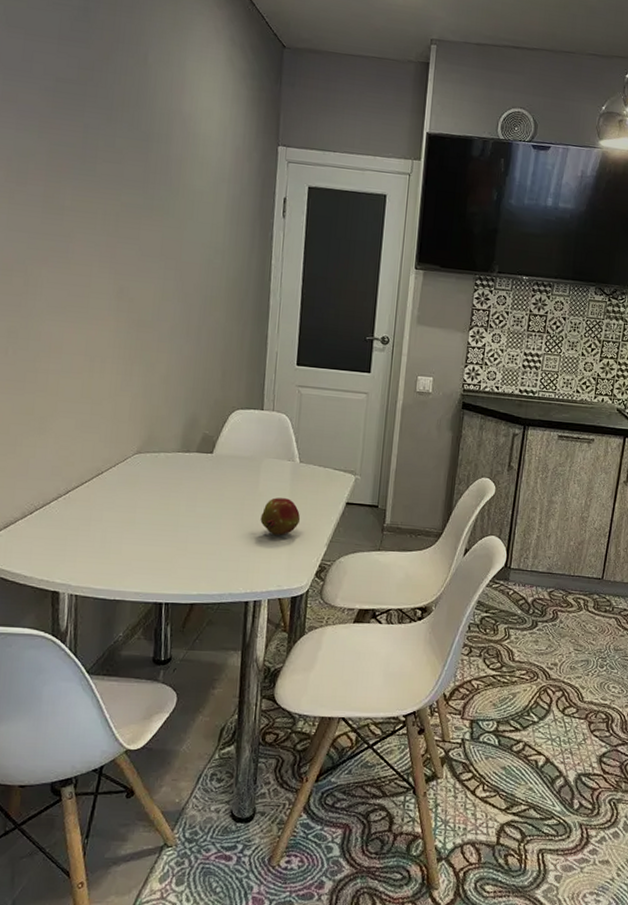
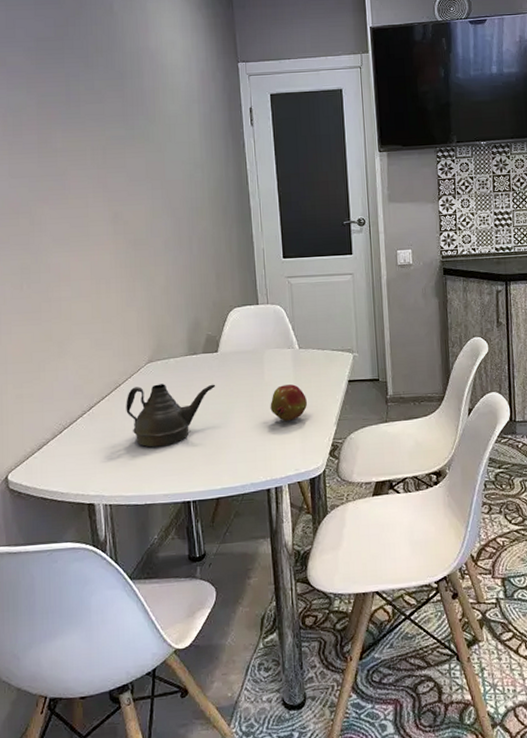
teapot: none [105,477,206,543] -> present [126,384,216,447]

